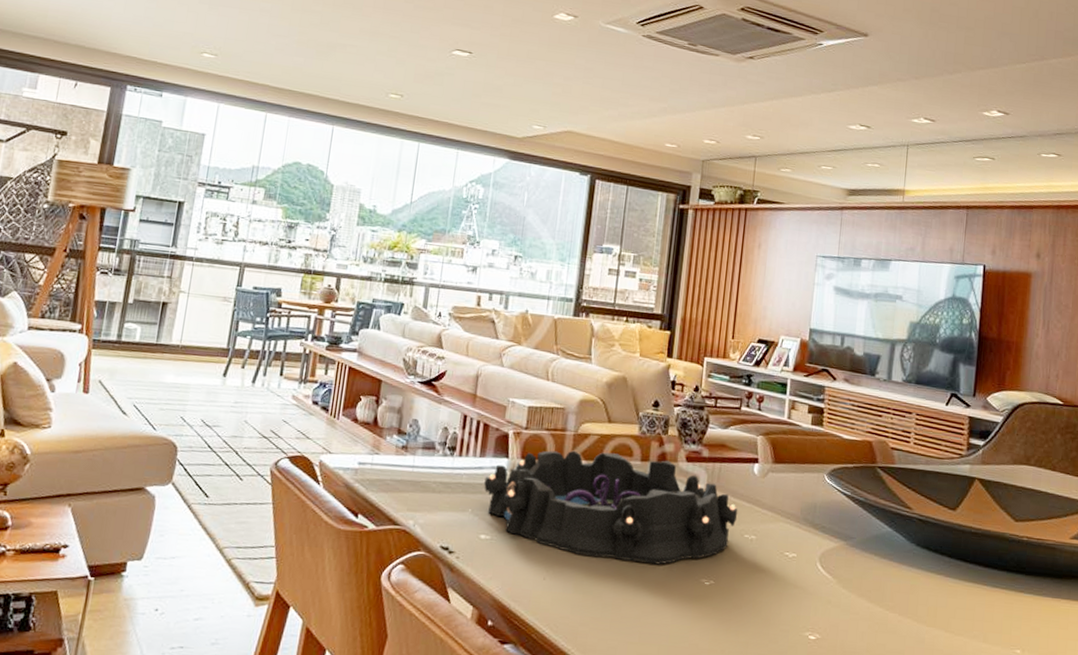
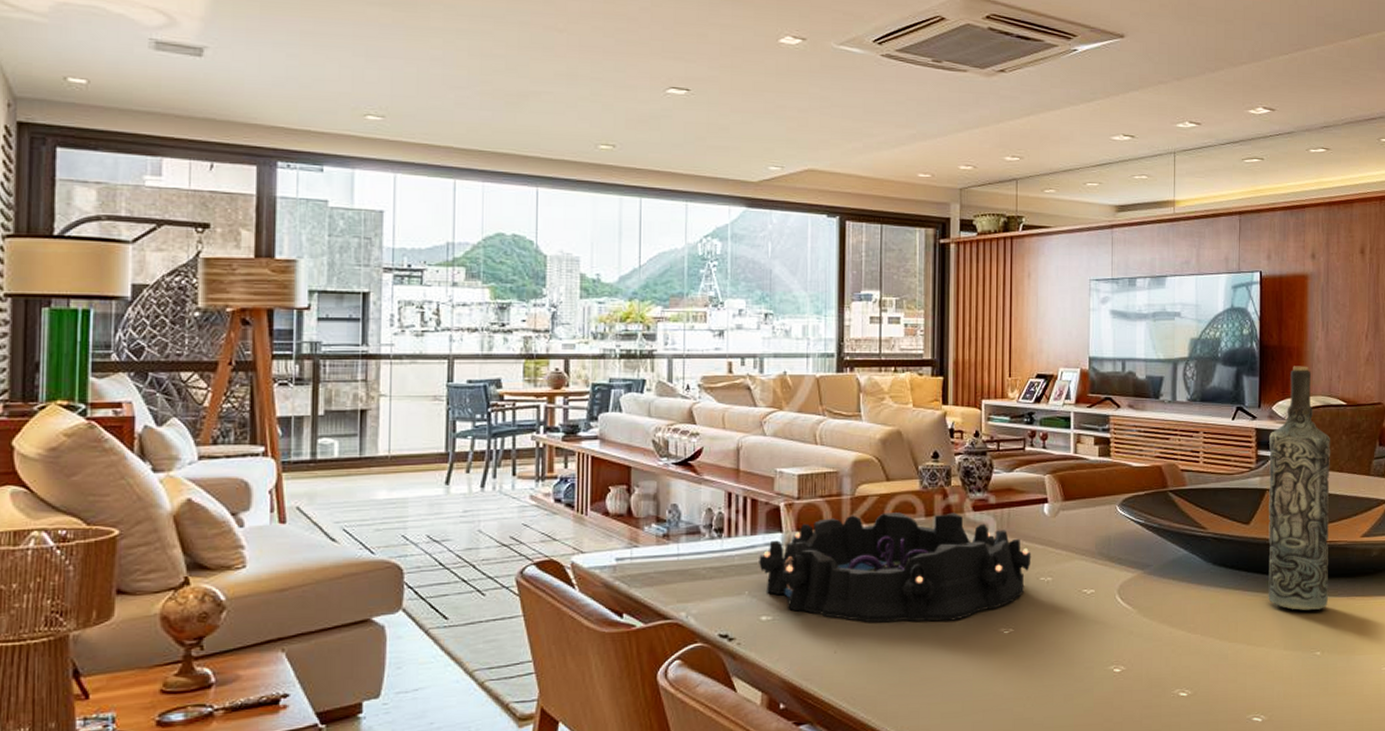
bottle: none [970,360,1045,607] -> present [1268,366,1331,611]

